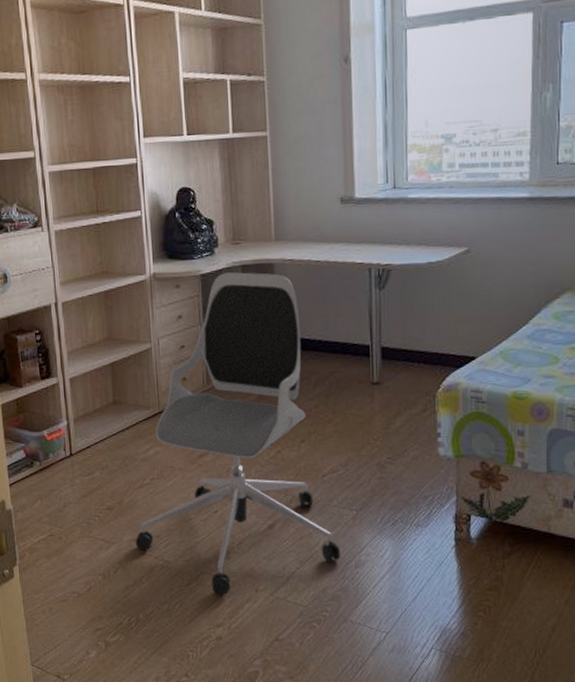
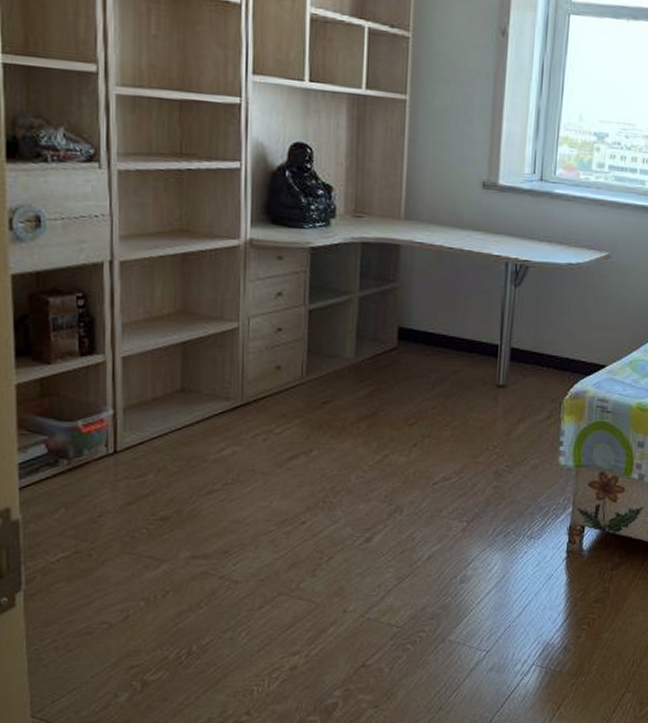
office chair: present [135,272,341,596] -> none [194,248,446,619]

